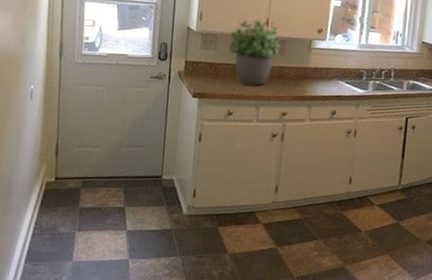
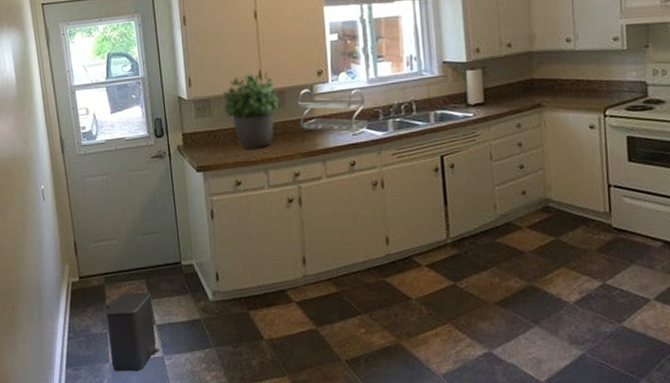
pedal bin: none [74,198,127,271] -> present [105,292,160,371]
dish rack: none [294,42,354,89] -> present [296,88,368,136]

